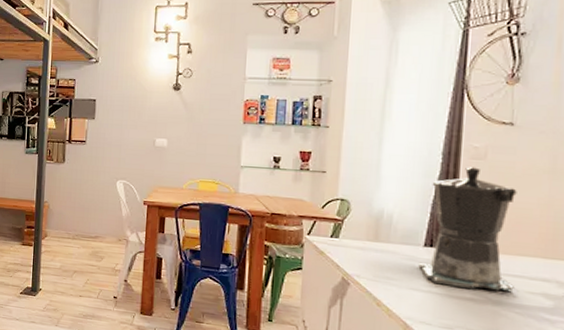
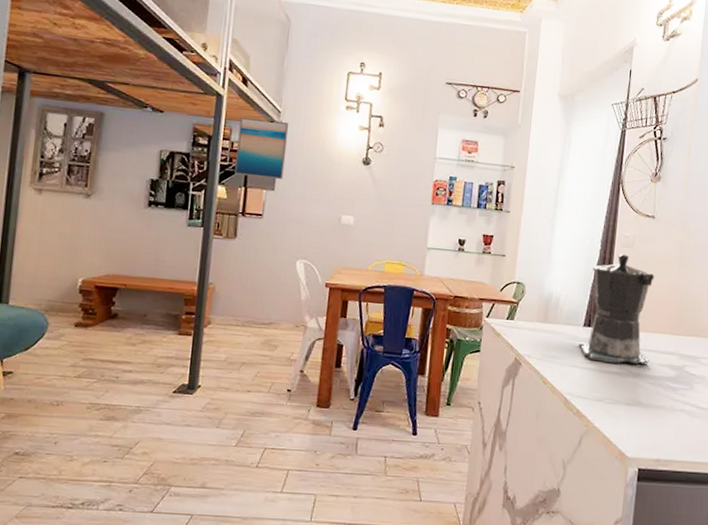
wall art: none [61,57,105,110] -> present [234,116,289,180]

